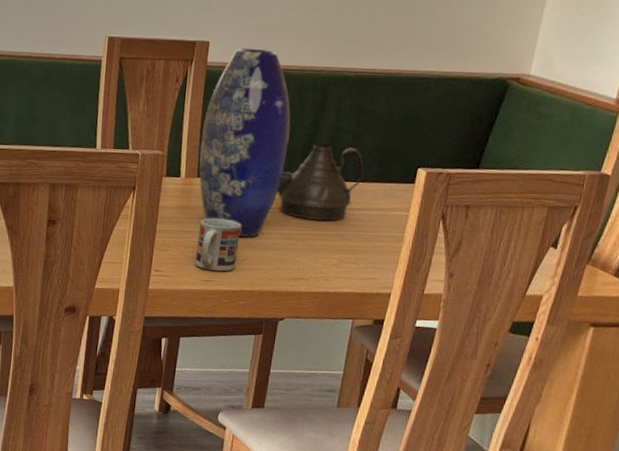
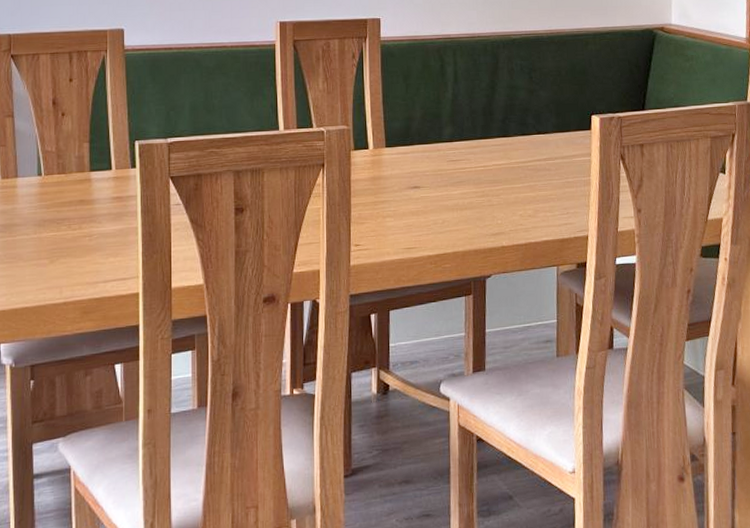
cup: present [195,218,242,272] -> none [394,184,436,238]
vase: present [199,48,291,237] -> none [384,21,470,200]
teapot: present [277,144,364,221] -> none [465,103,543,175]

